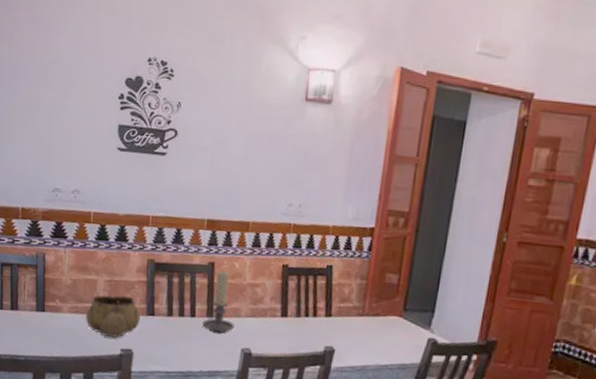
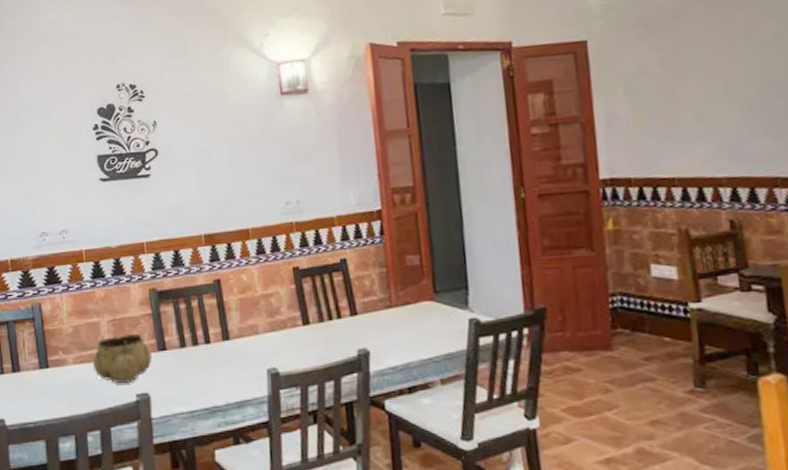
candle holder: present [202,271,235,333] -> none [219,287,255,357]

